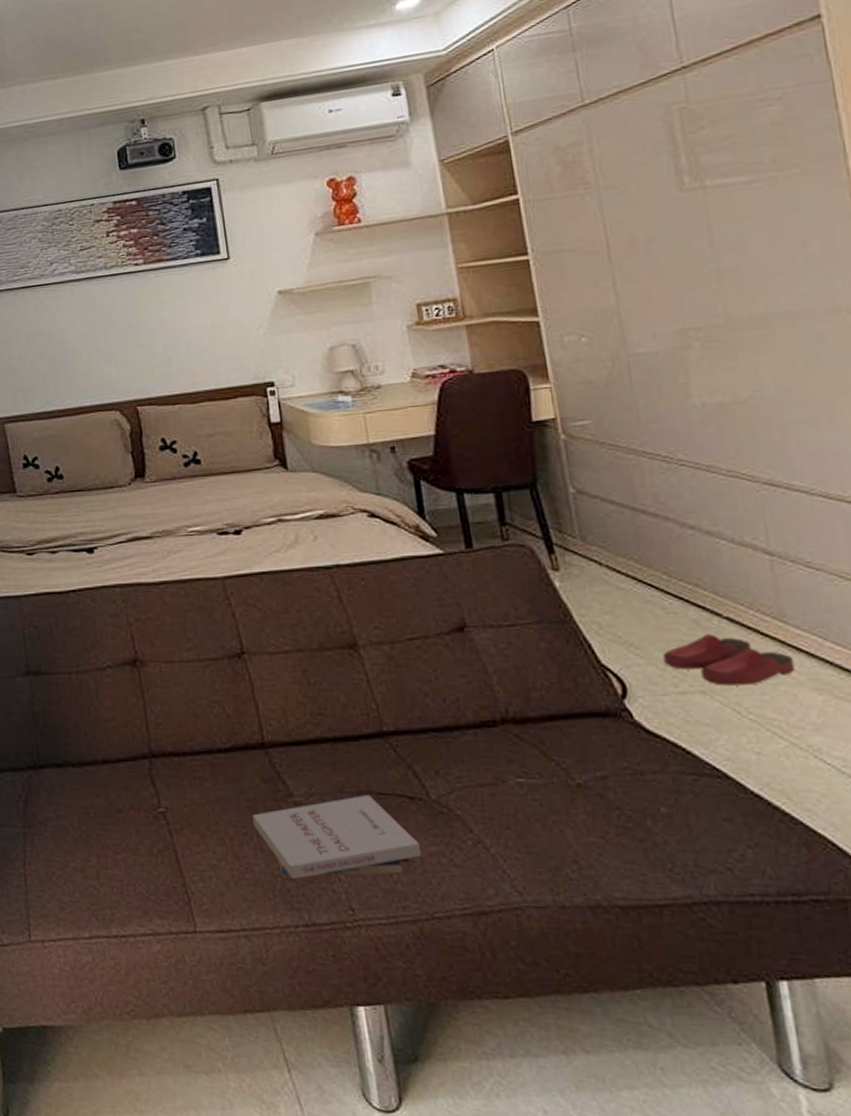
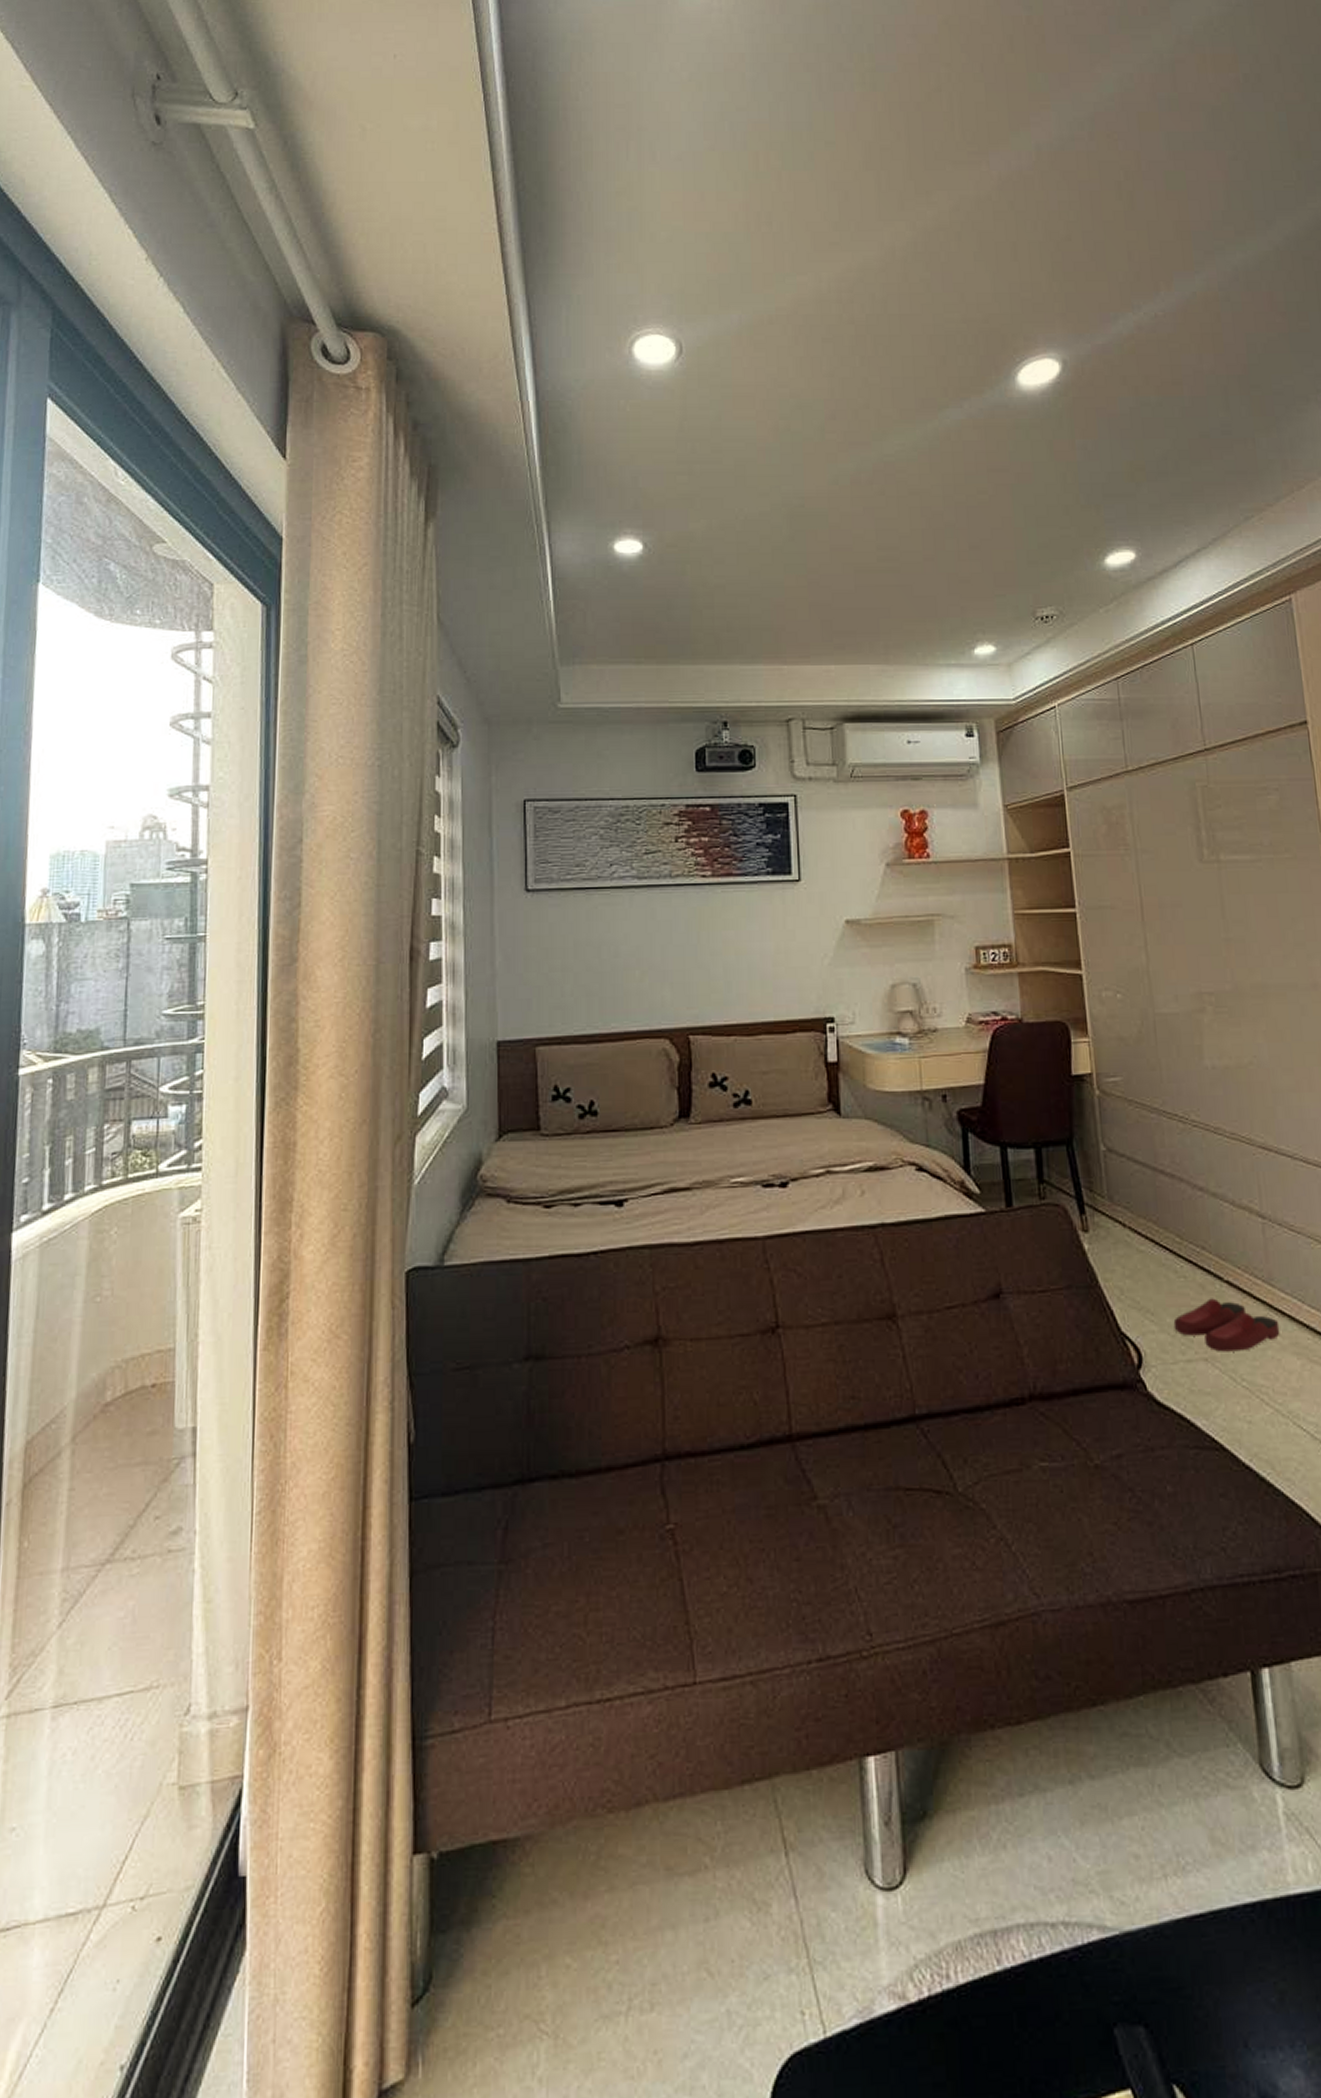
books: present [253,794,423,879] -> none [772,1491,946,1601]

